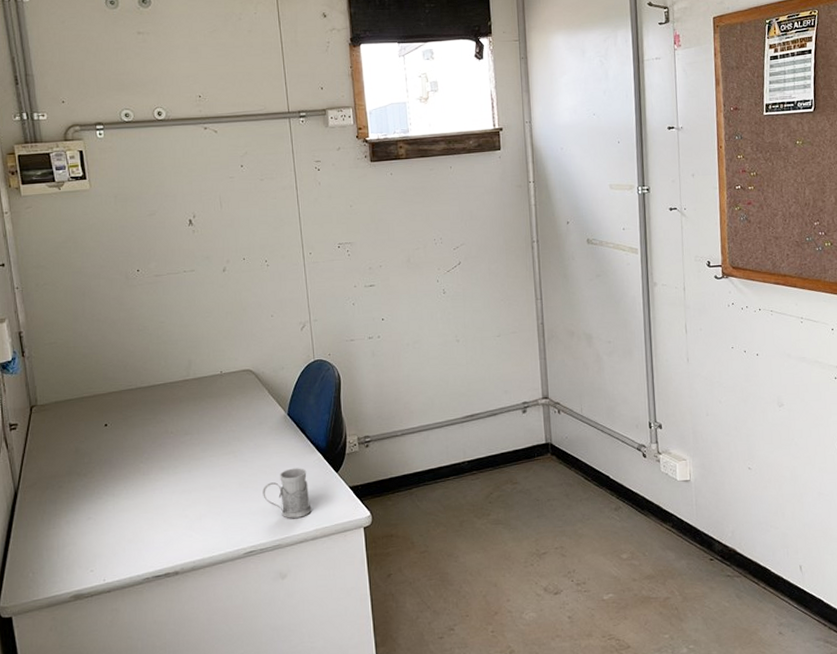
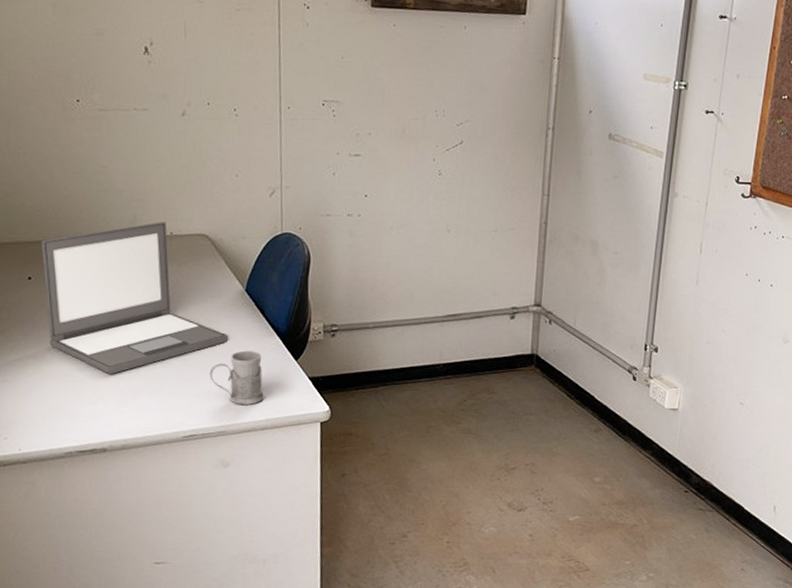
laptop: none [114,363,277,503] -> present [41,222,229,375]

